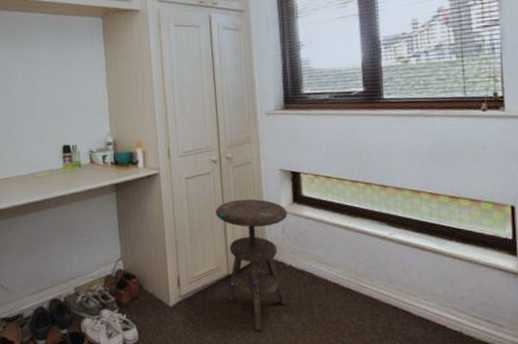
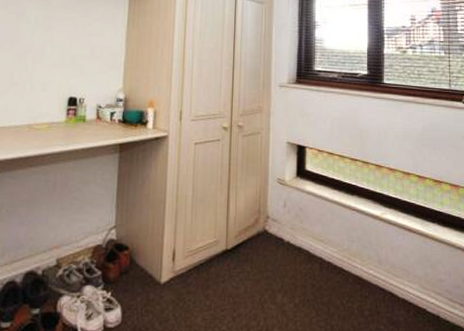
side table: present [215,199,288,331] -> none [221,169,290,313]

